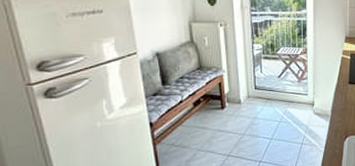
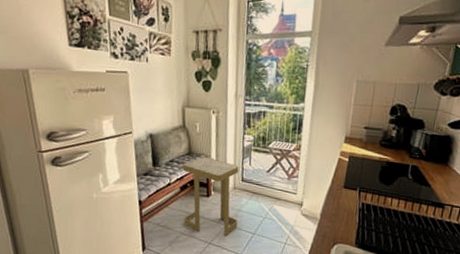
side table: none [194,69,255,146] -> present [182,156,239,237]

